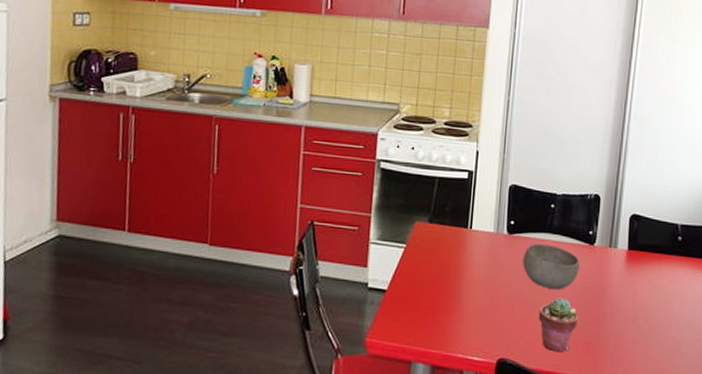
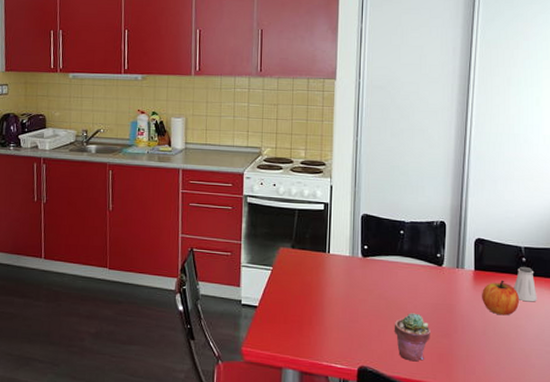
bowl: present [523,243,580,289] -> none [377,265,430,306]
apple: none [634,262,674,300] -> present [482,281,520,316]
saltshaker: none [668,245,691,285] -> present [514,266,537,302]

